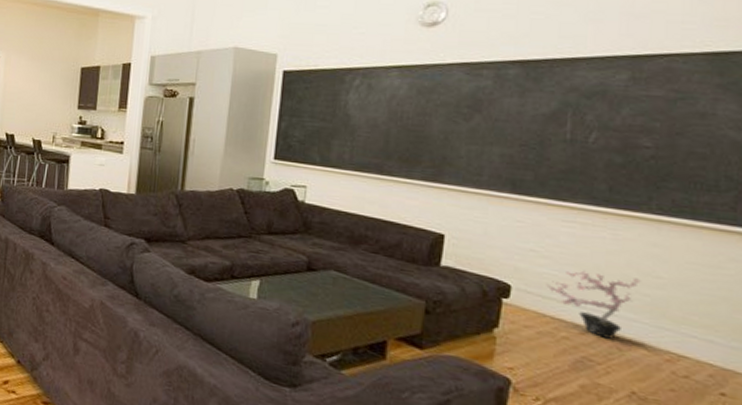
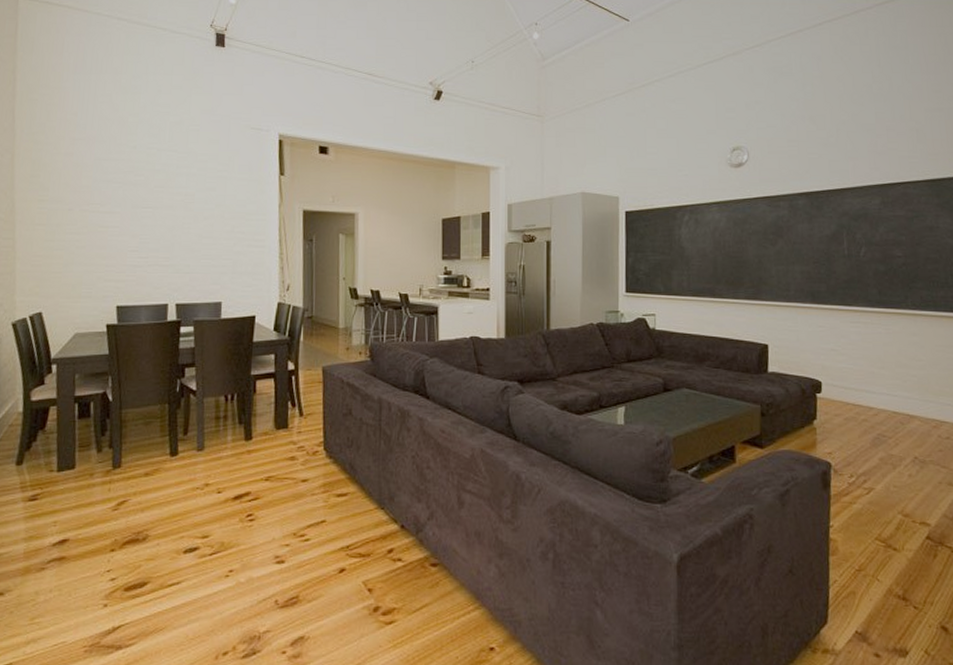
potted plant: present [546,270,641,339] -> none [846,361,909,416]

